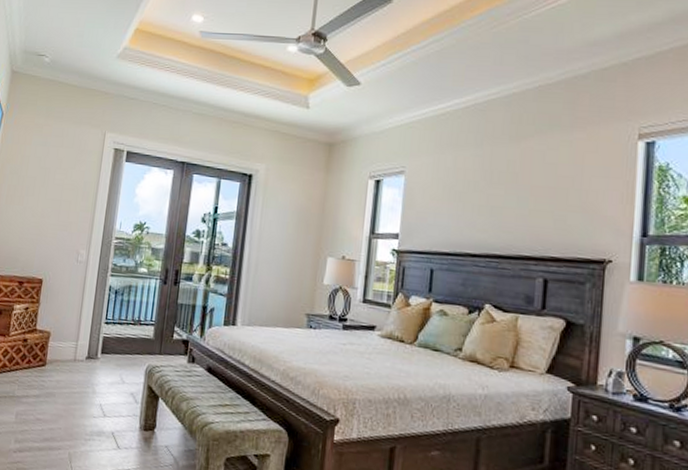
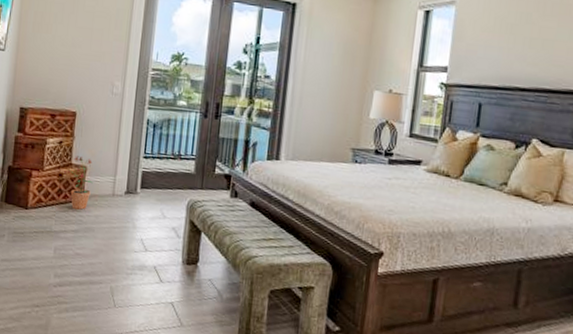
potted plant: none [29,322,56,375] -> present [64,156,93,210]

